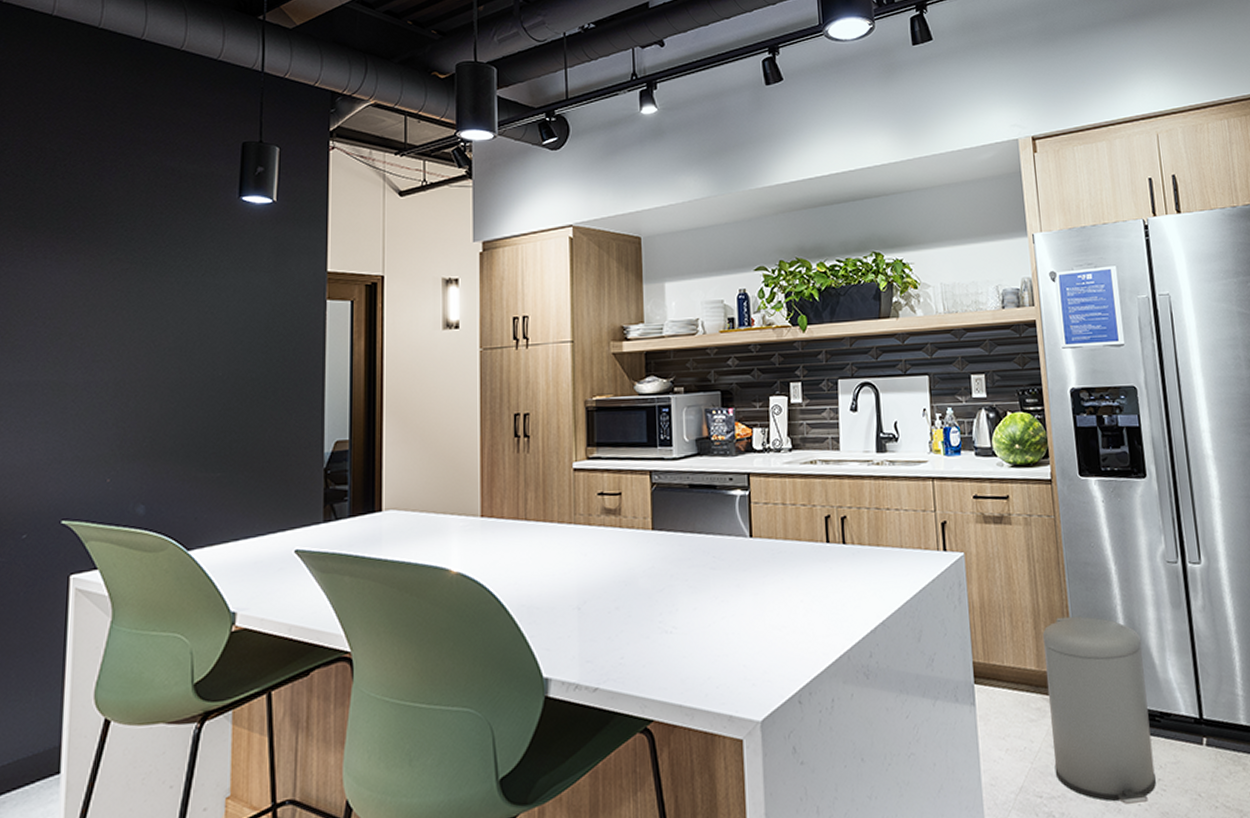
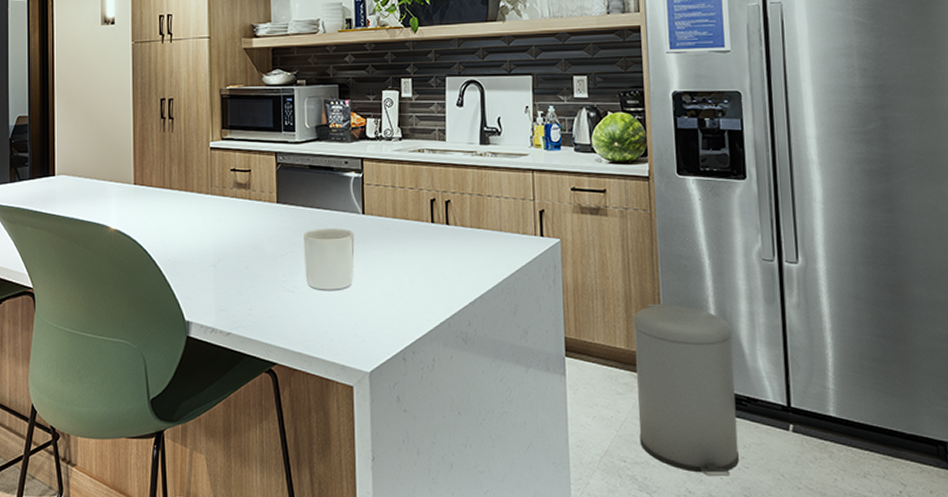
mug: none [683,555,742,630] -> present [304,228,355,292]

